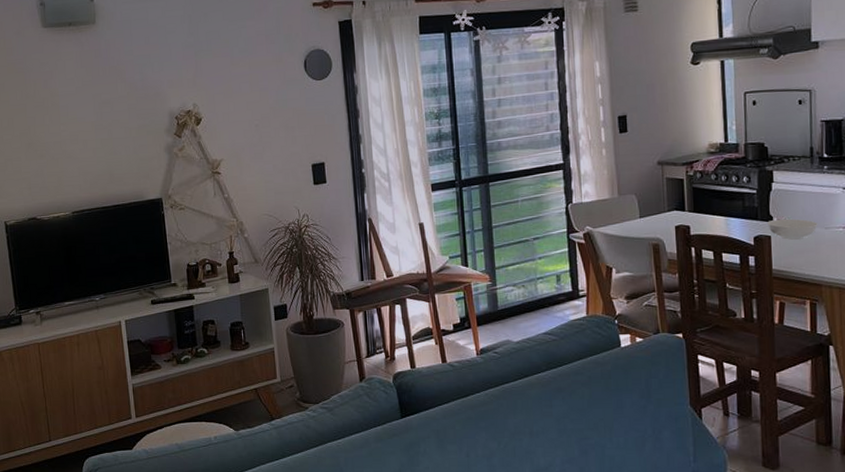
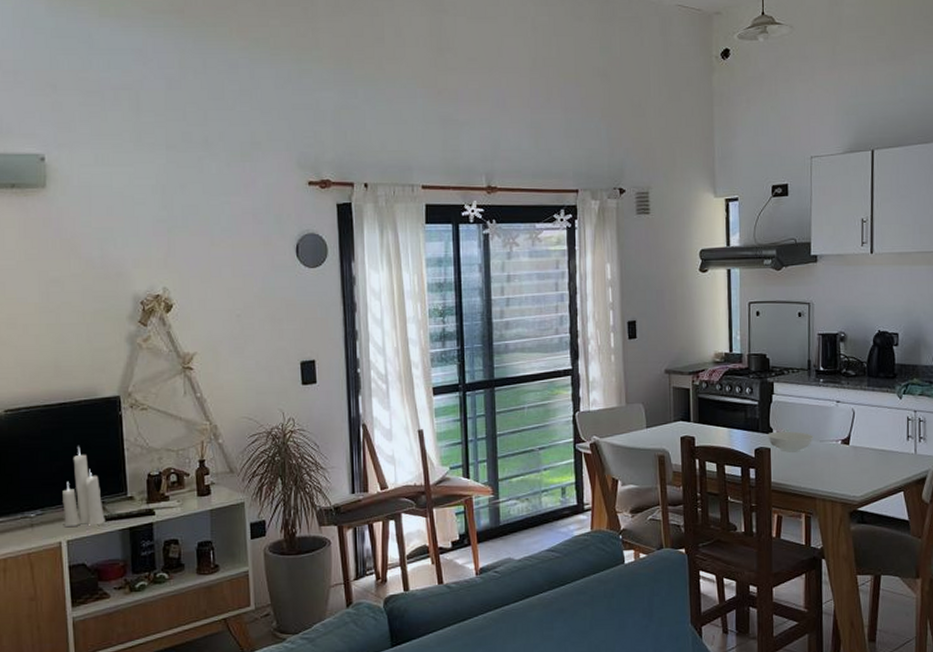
candle: none [120,241,155,308] -> present [62,446,105,526]

